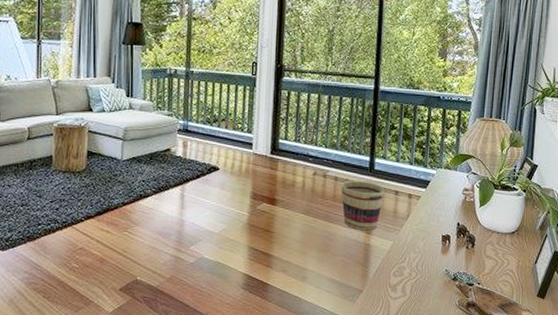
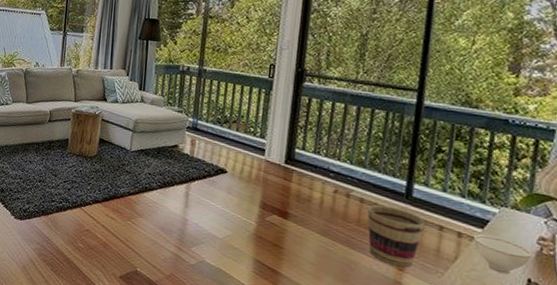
bowl: none [419,192,460,221] -> present [473,234,533,274]

